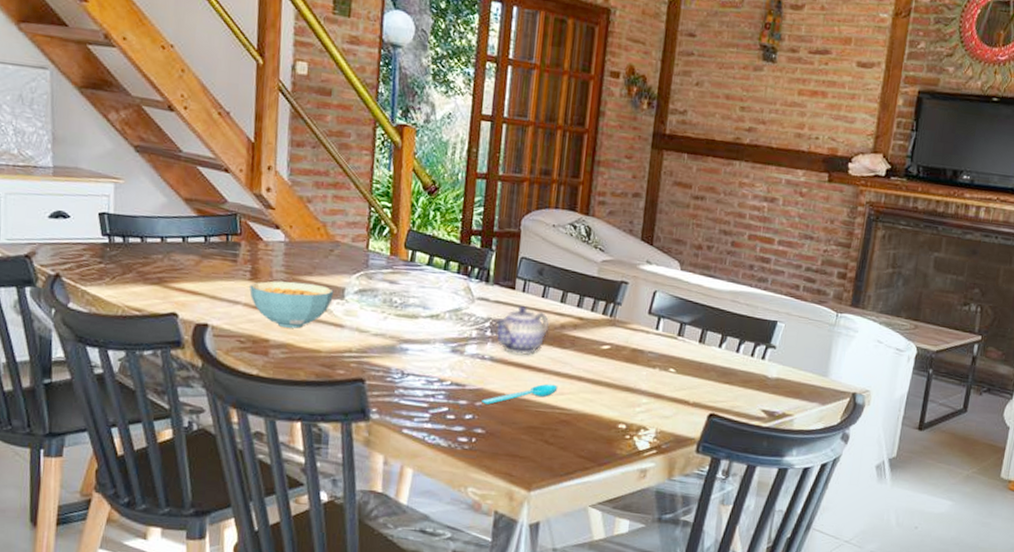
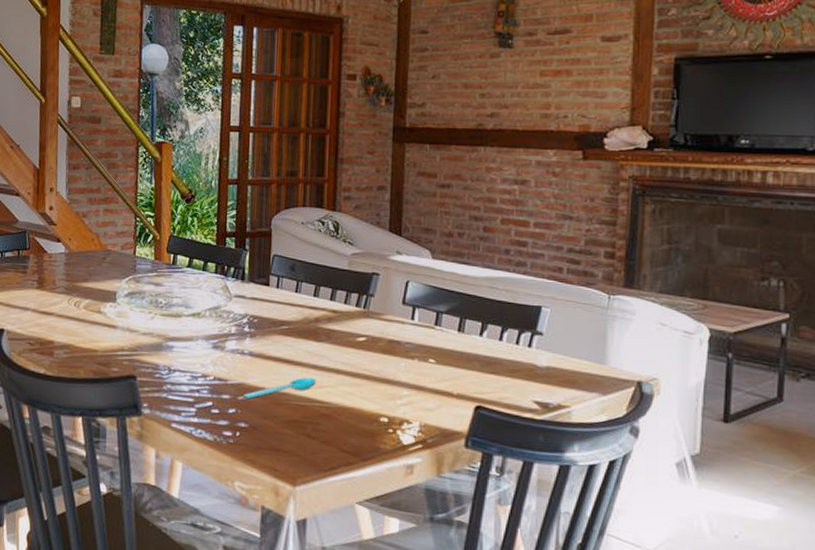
cereal bowl: present [249,281,334,329] -> none [37,288,107,330]
teapot: present [494,306,550,355] -> none [251,301,304,349]

